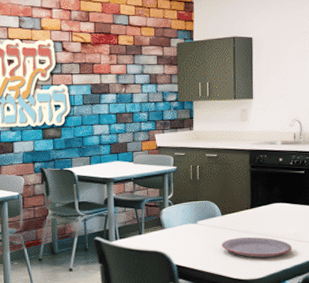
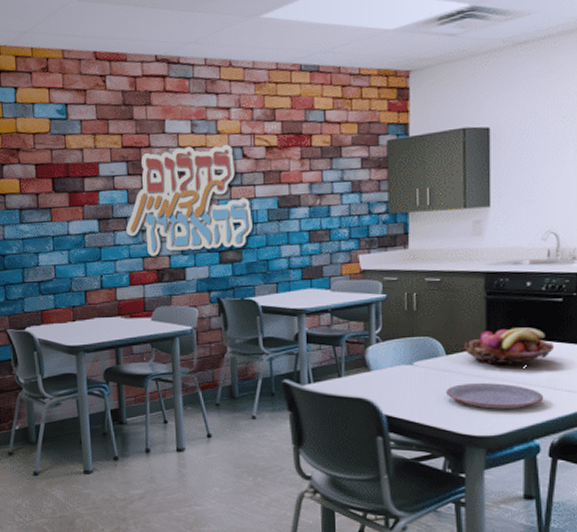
fruit basket: none [235,193,298,223] -> present [464,327,553,366]

